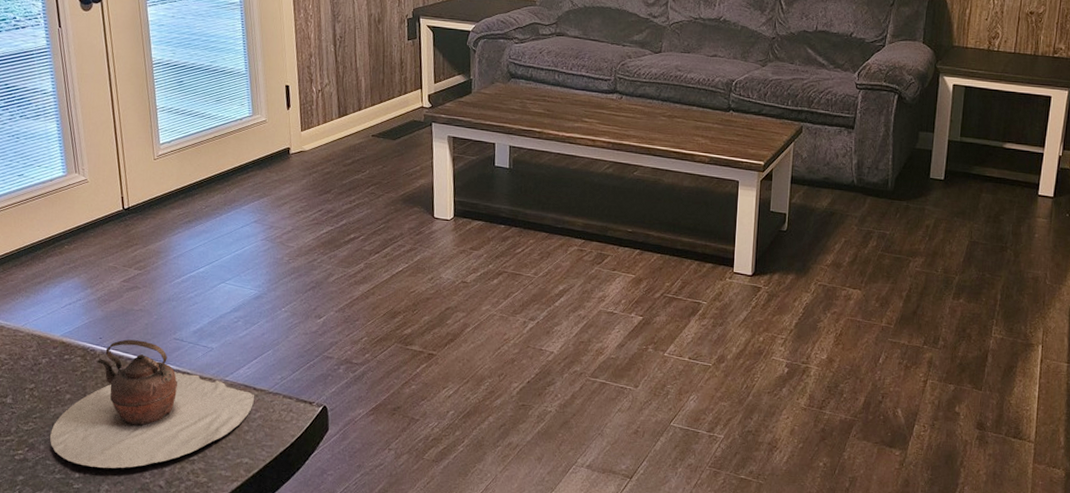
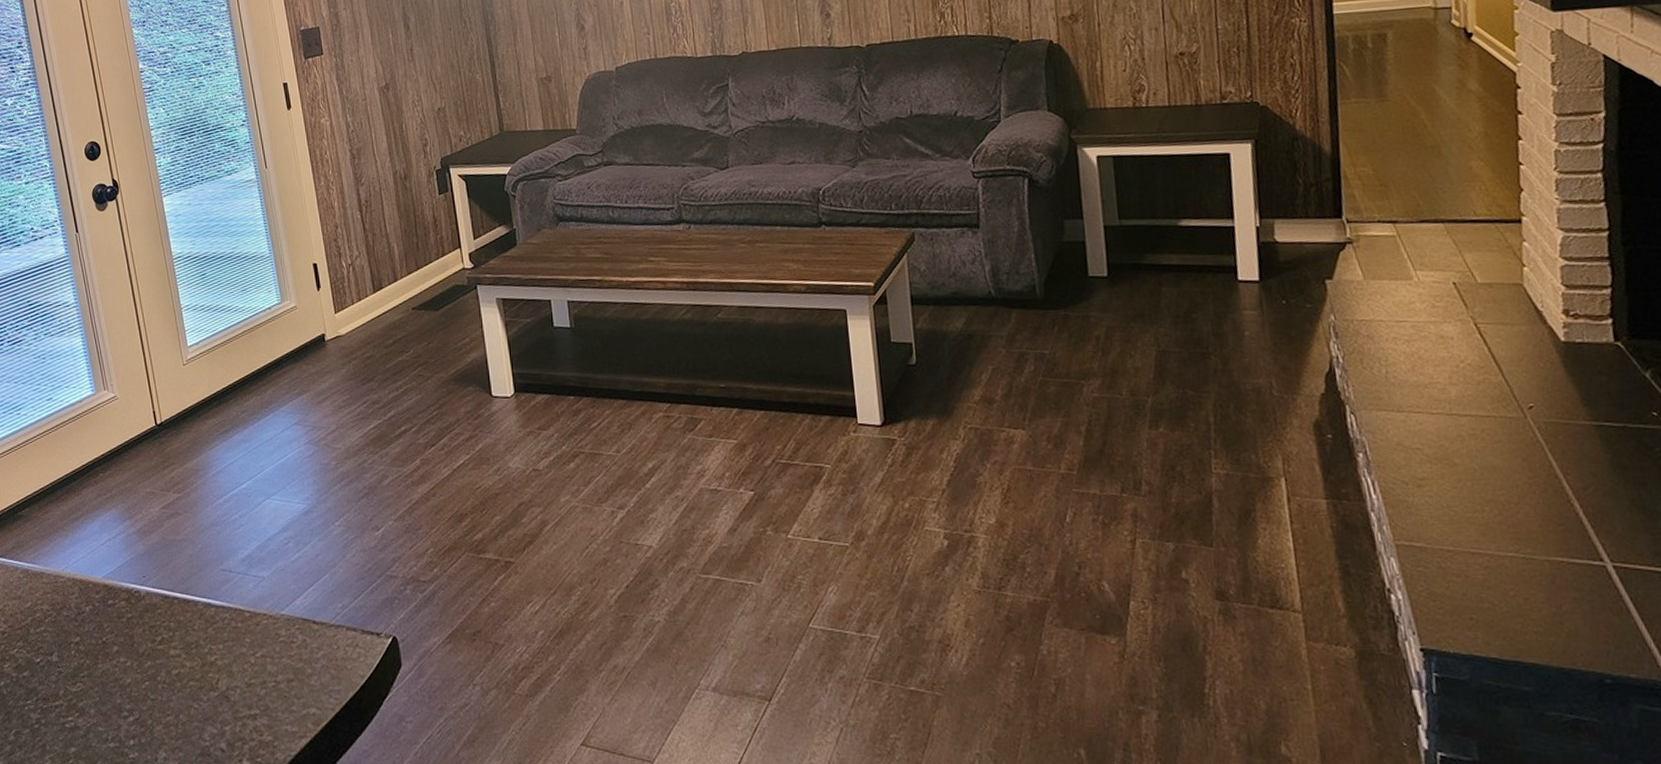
teapot: present [49,339,255,469] -> none [99,575,316,731]

